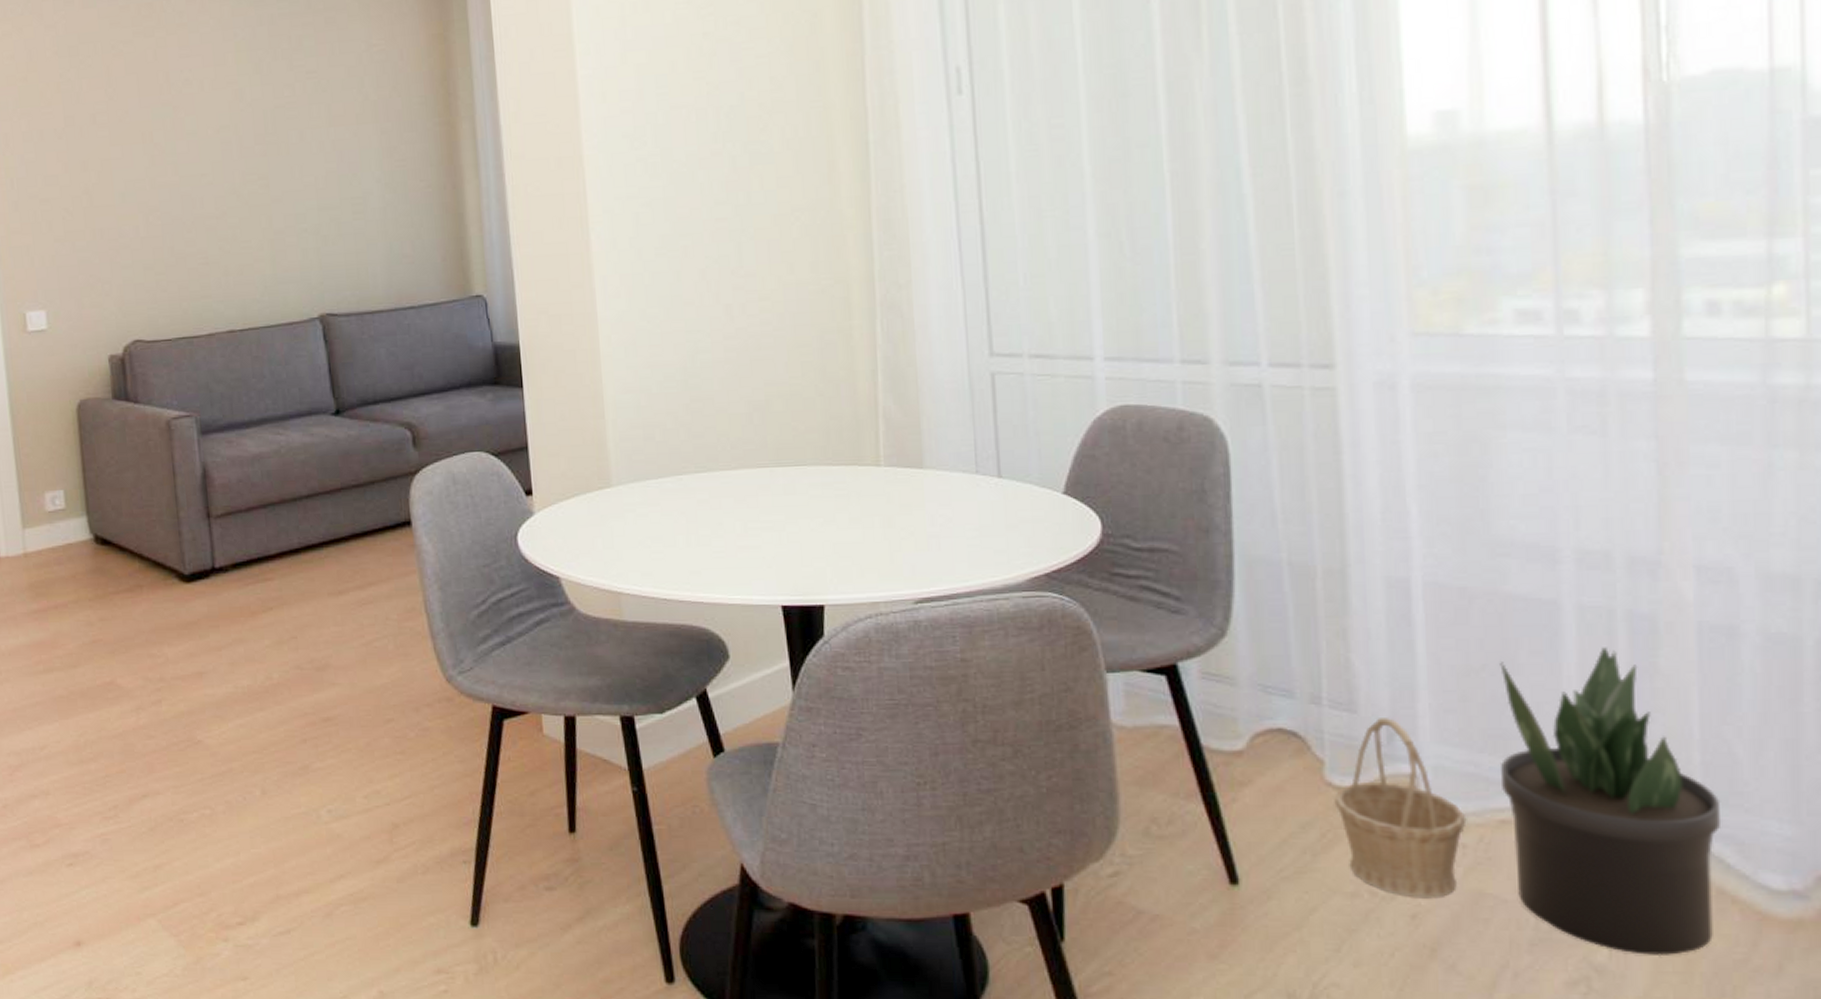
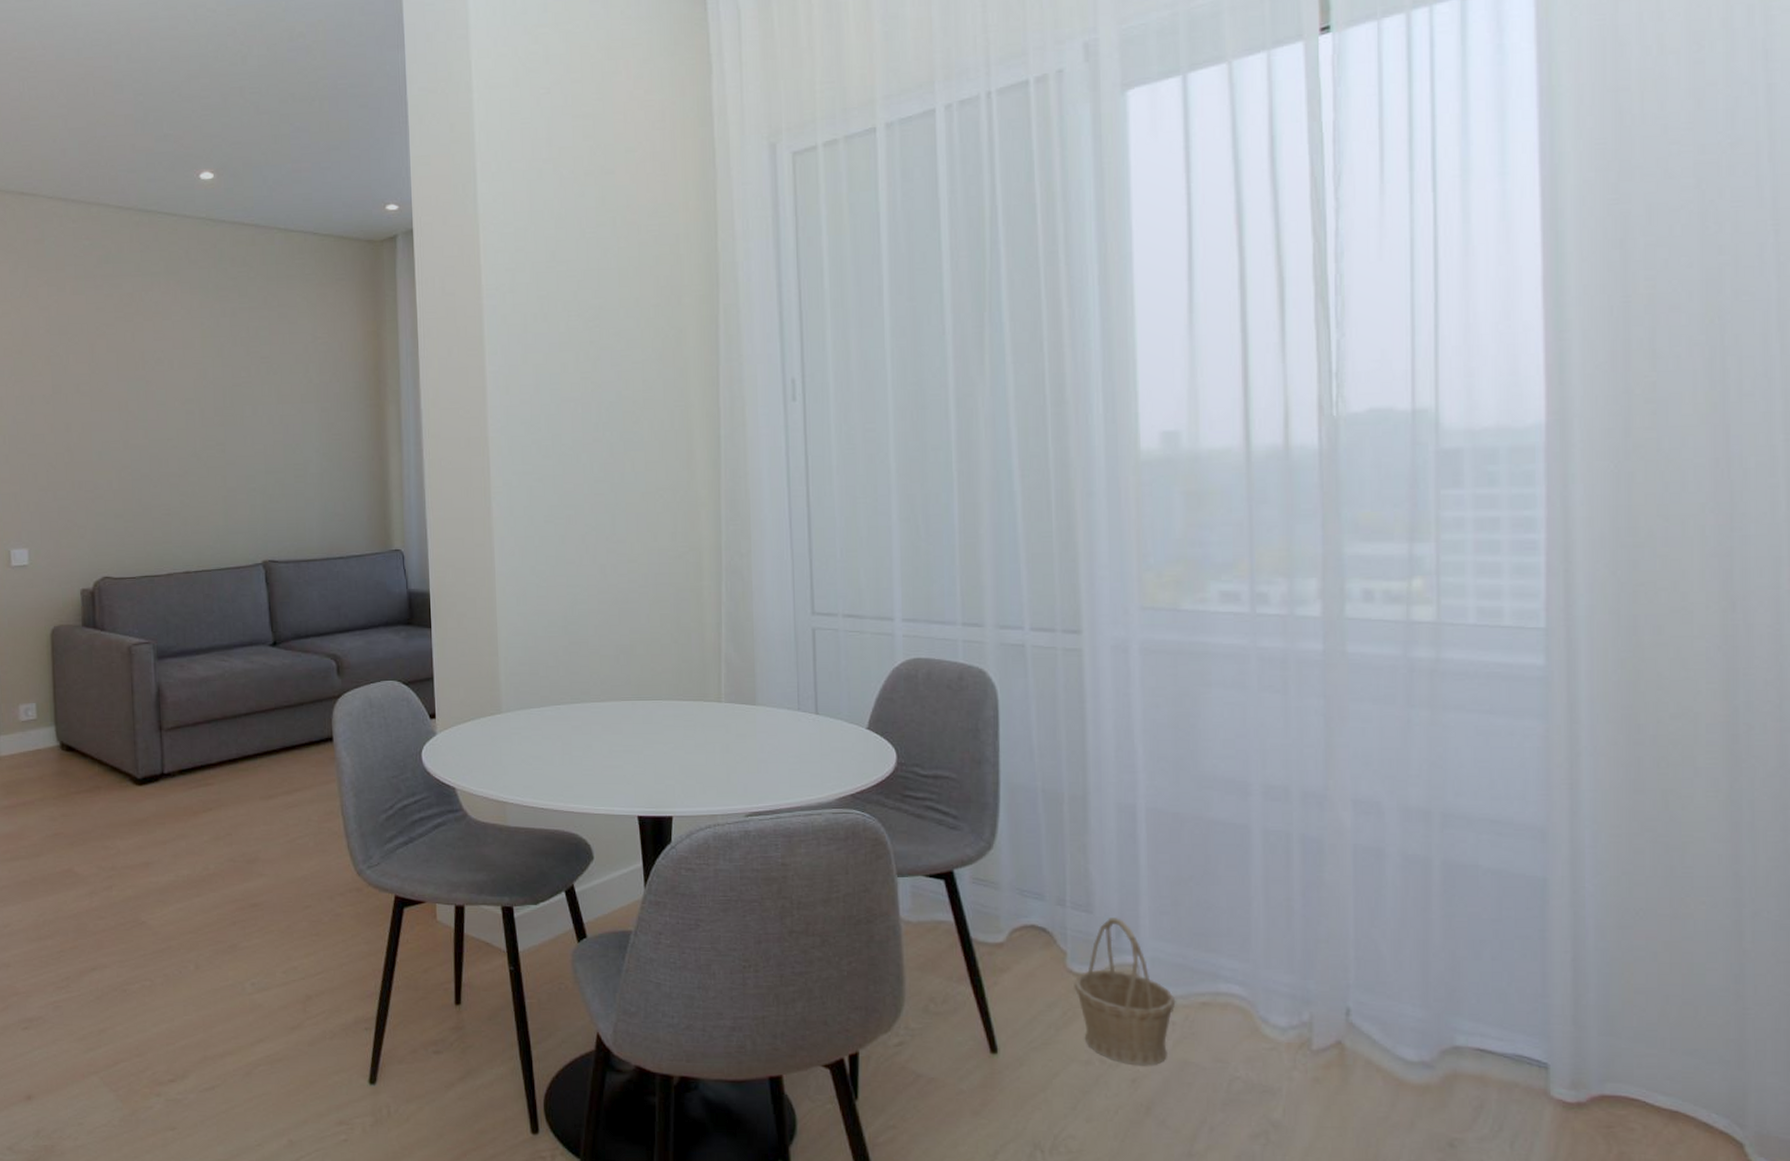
planter: present [1499,647,1722,955] -> none [1202,863,1370,1113]

